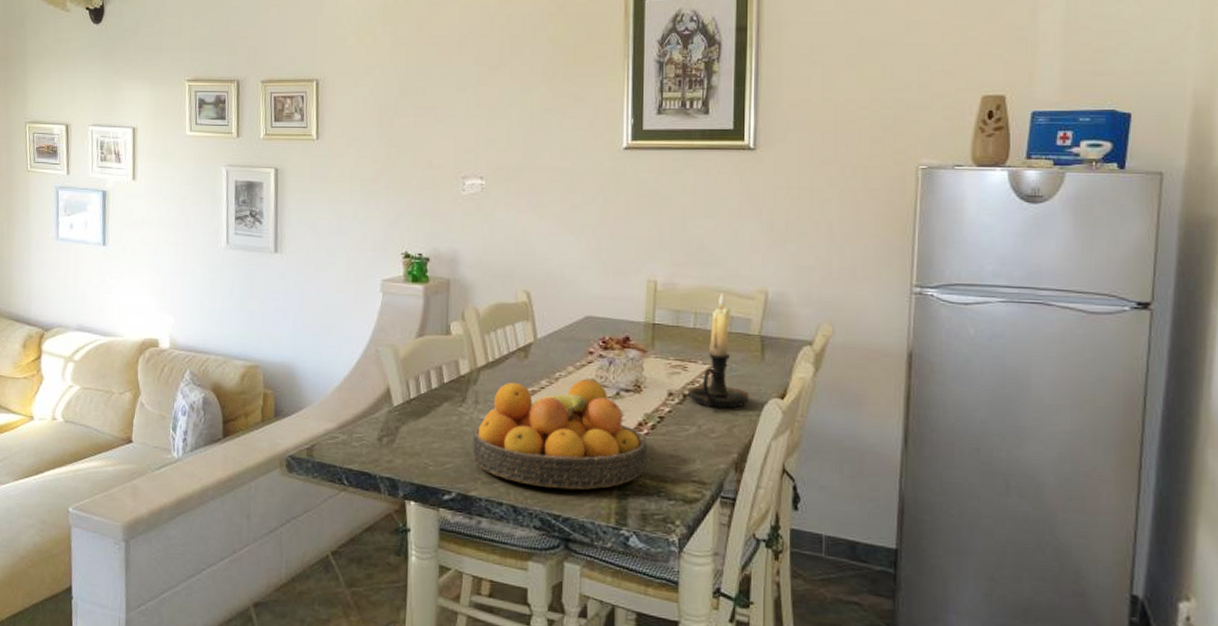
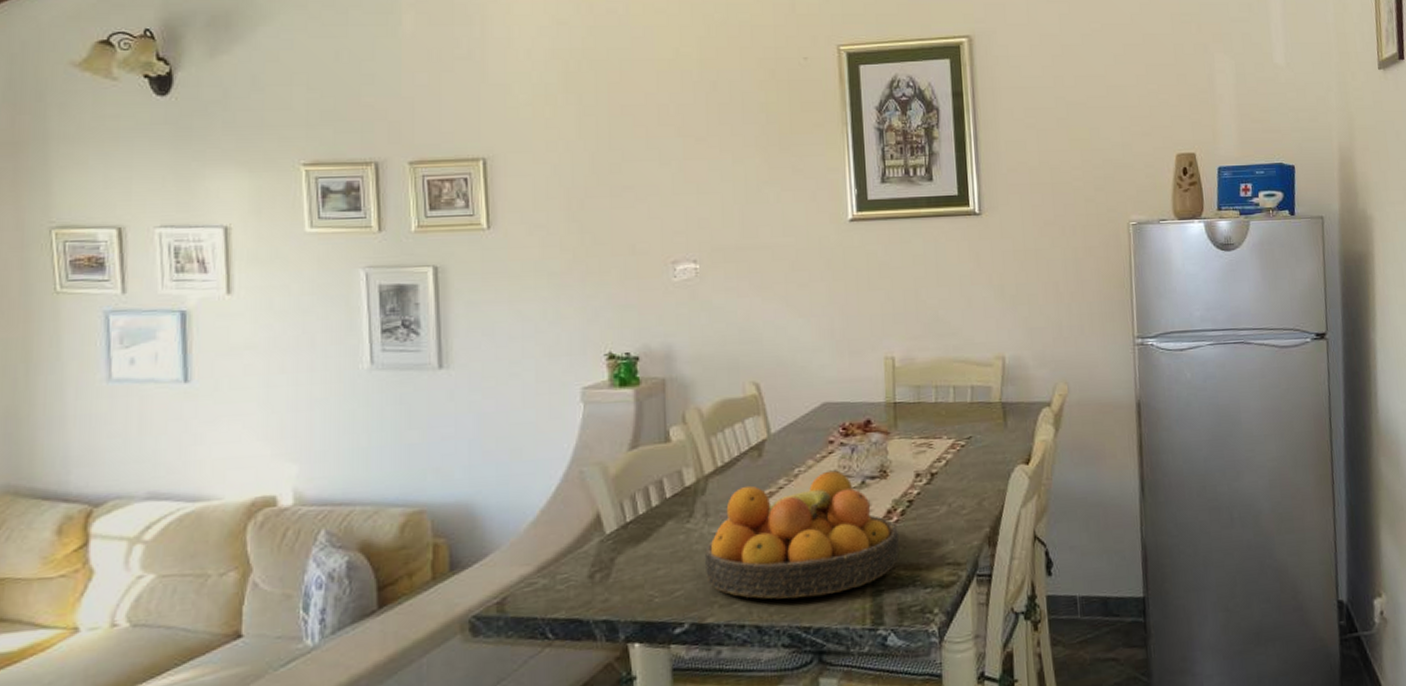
candle holder: present [687,292,750,409] -> none [934,362,996,484]

